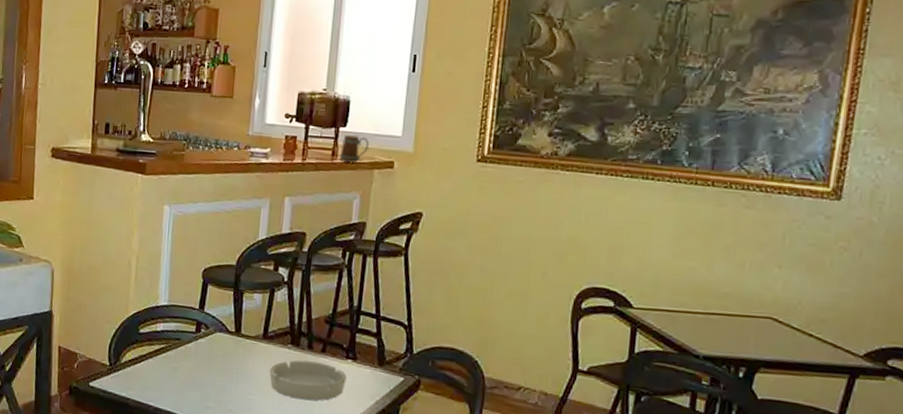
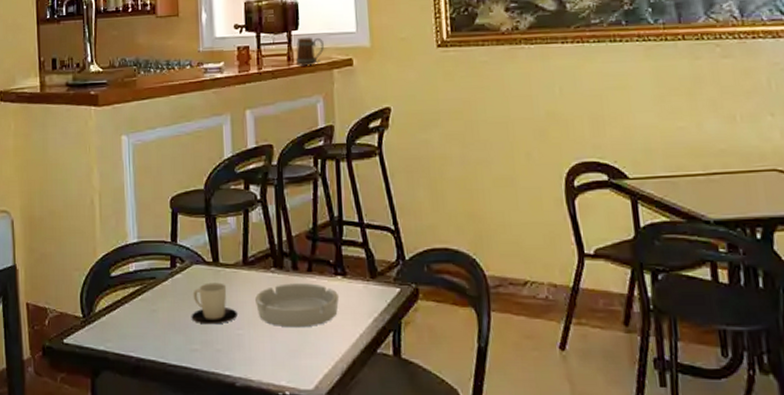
cup: none [208,350,252,388] -> present [191,282,238,325]

